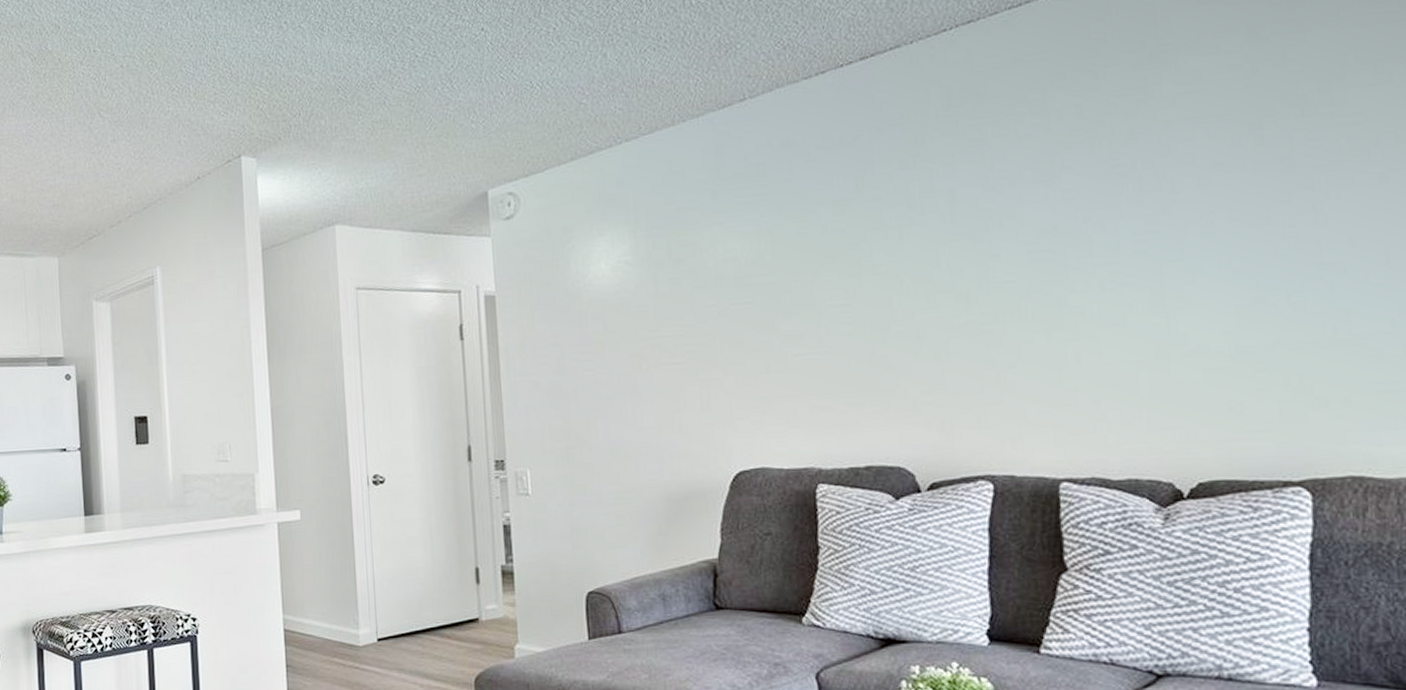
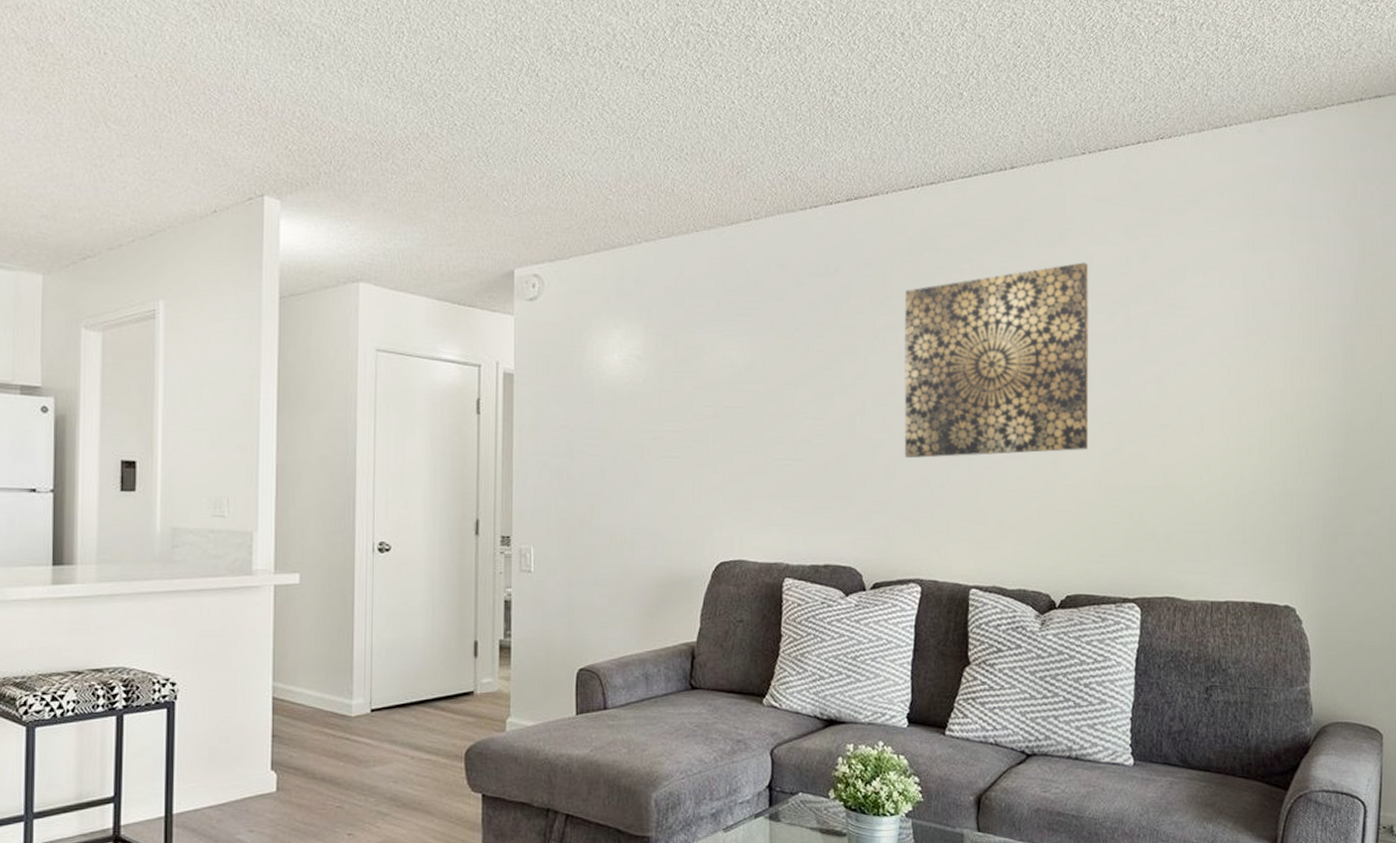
wall art: none [944,80,1216,339] -> present [904,262,1090,459]

